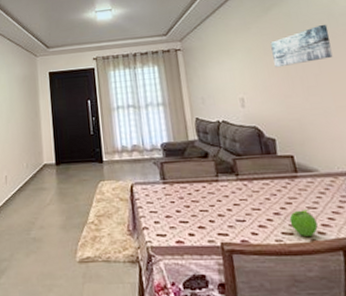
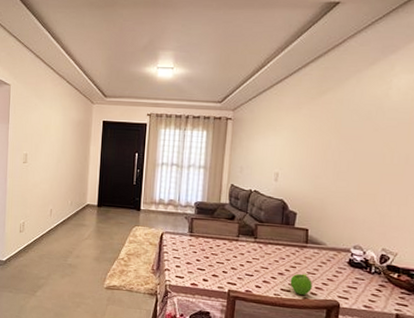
wall art: present [270,24,333,68] -> none [314,115,374,150]

